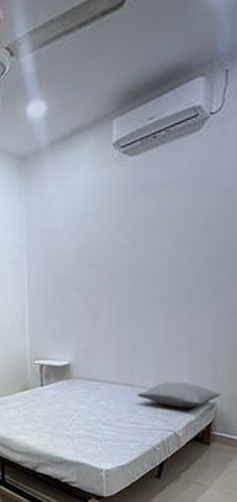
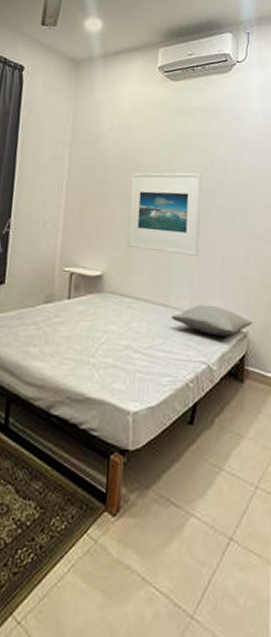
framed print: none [90,256,166,339] -> present [127,172,201,256]

